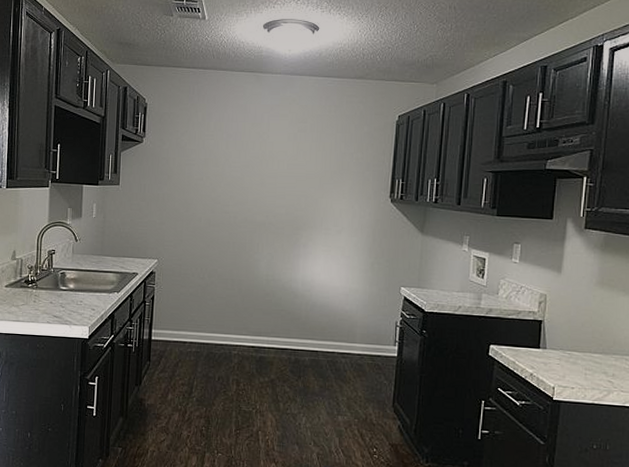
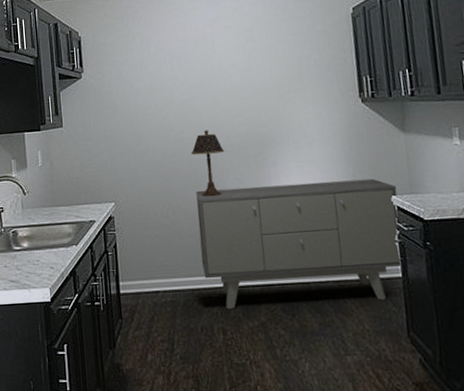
sideboard: none [227,260,407,374] -> present [196,178,400,309]
table lamp: none [233,206,263,267] -> present [191,130,225,197]

